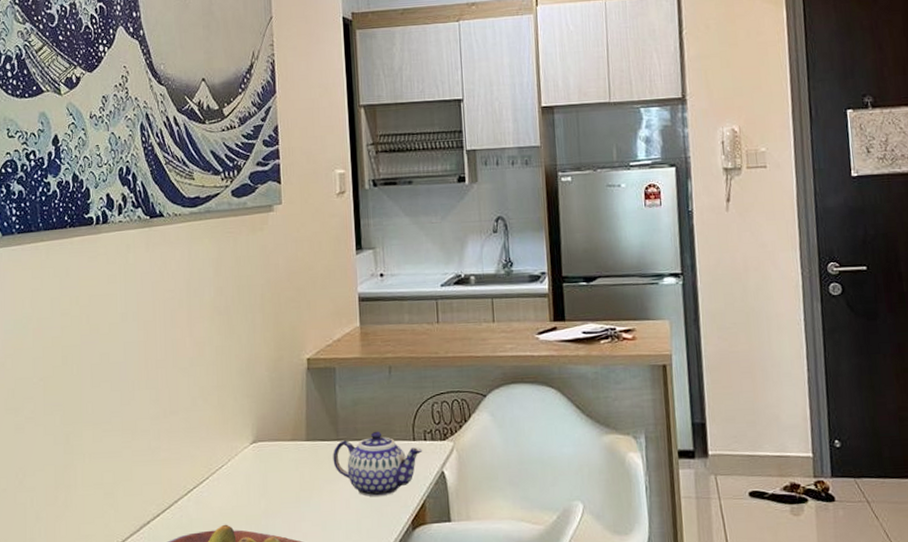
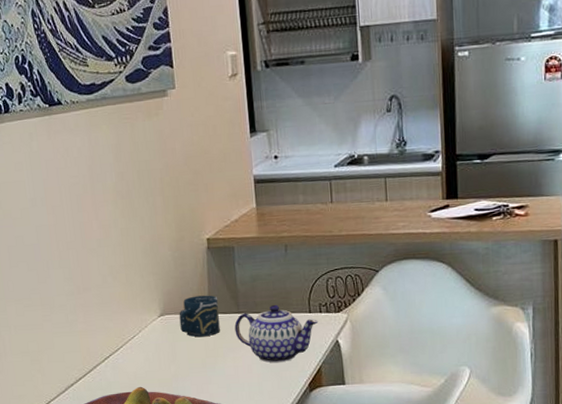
cup: none [273,420,317,468] -> present [179,295,220,337]

